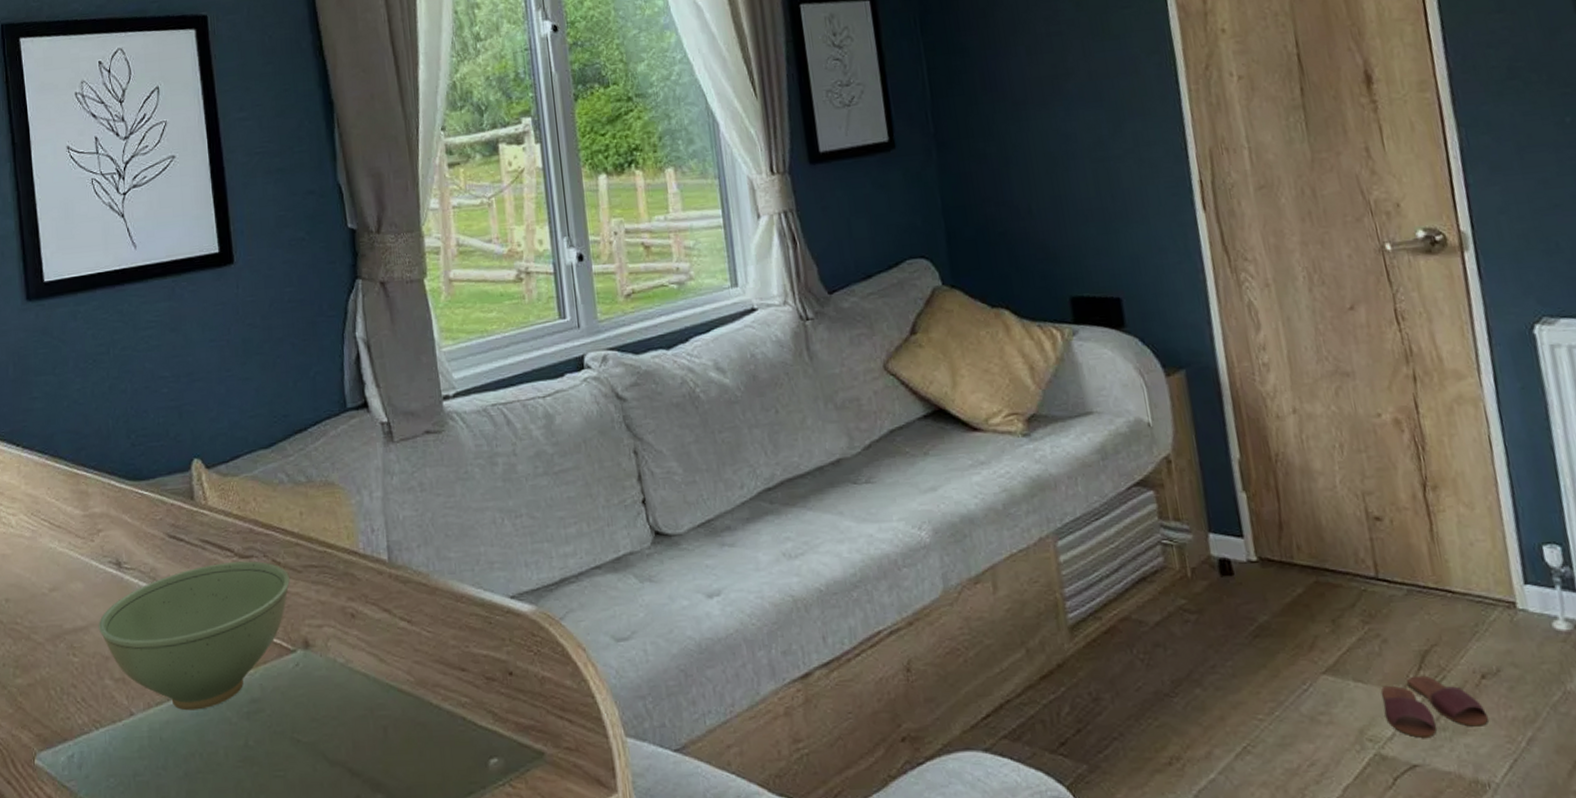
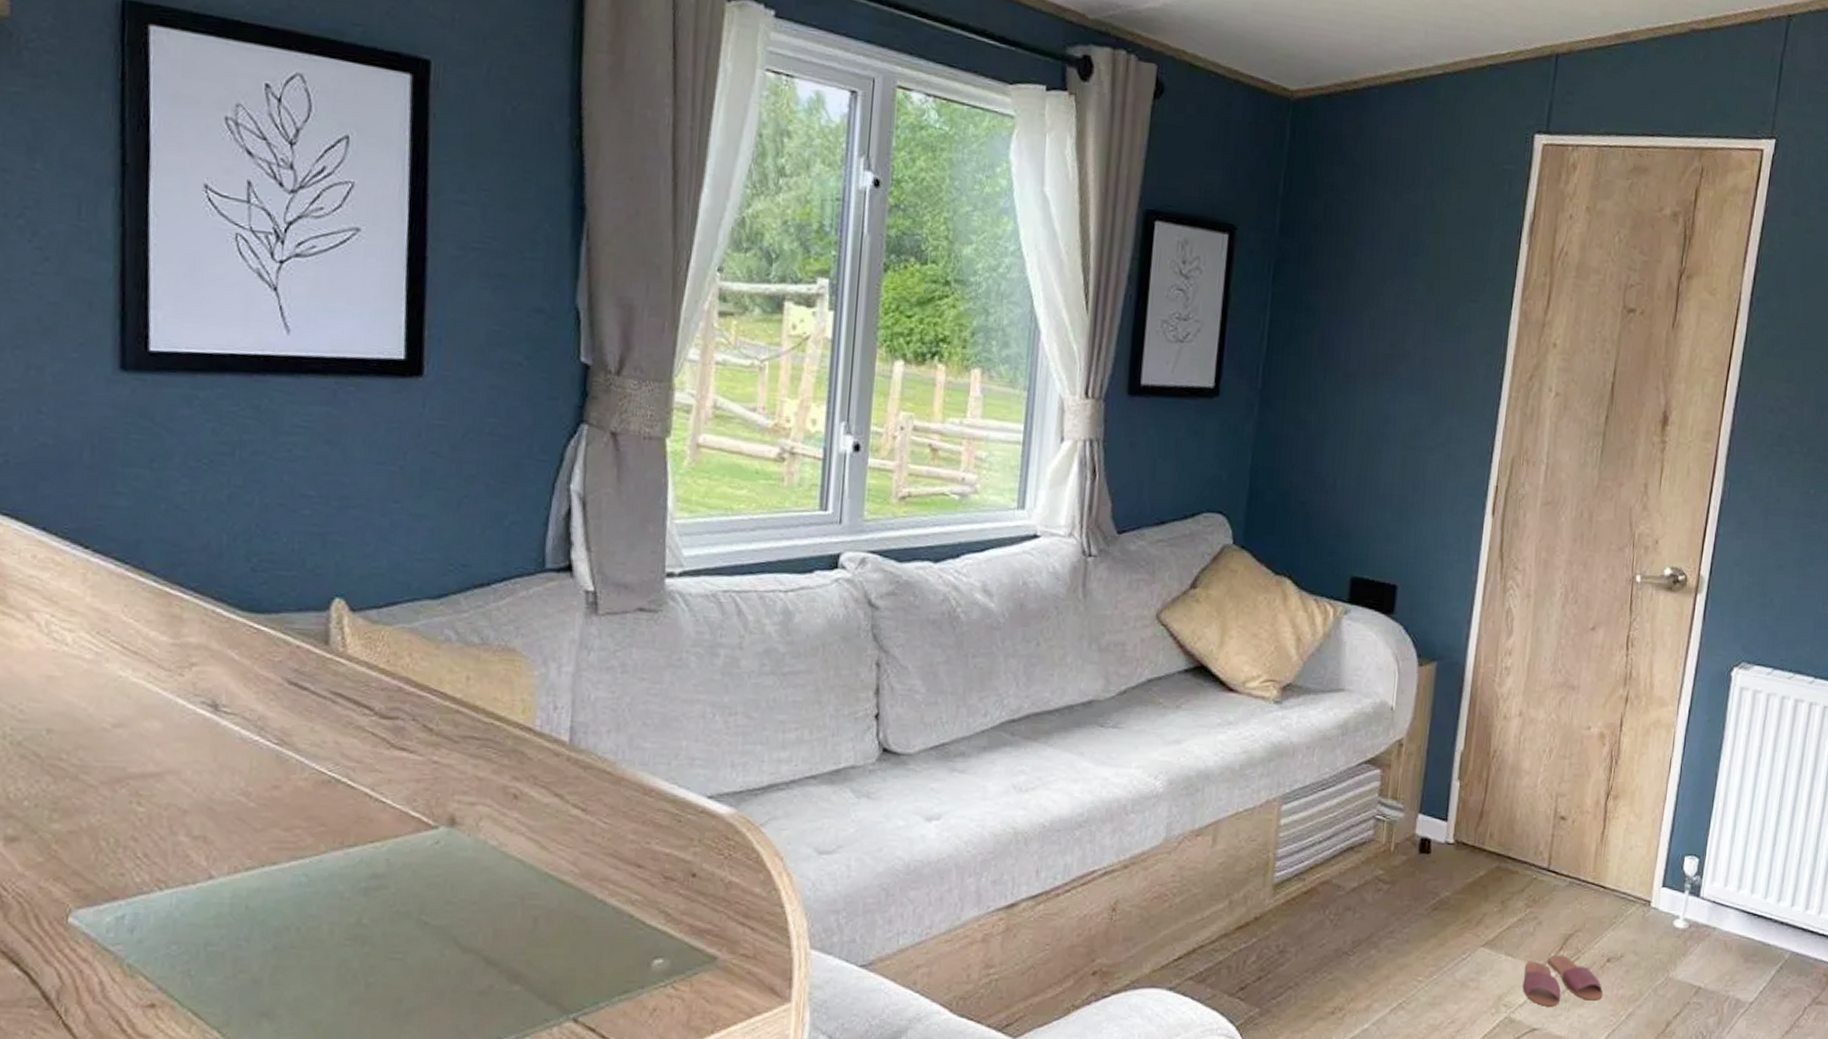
bowl: present [98,561,291,711] -> none [176,721,443,880]

